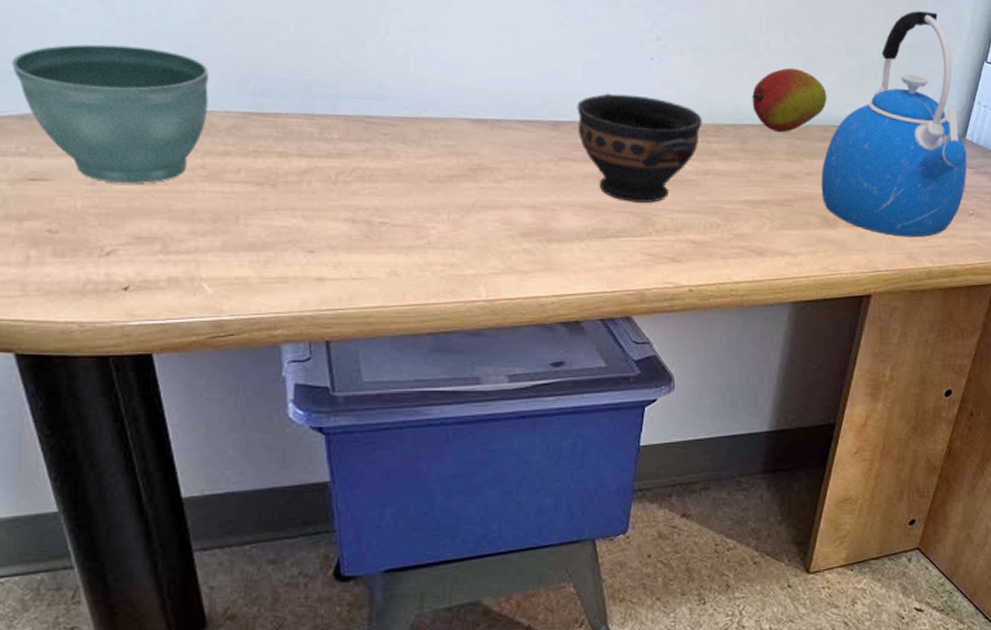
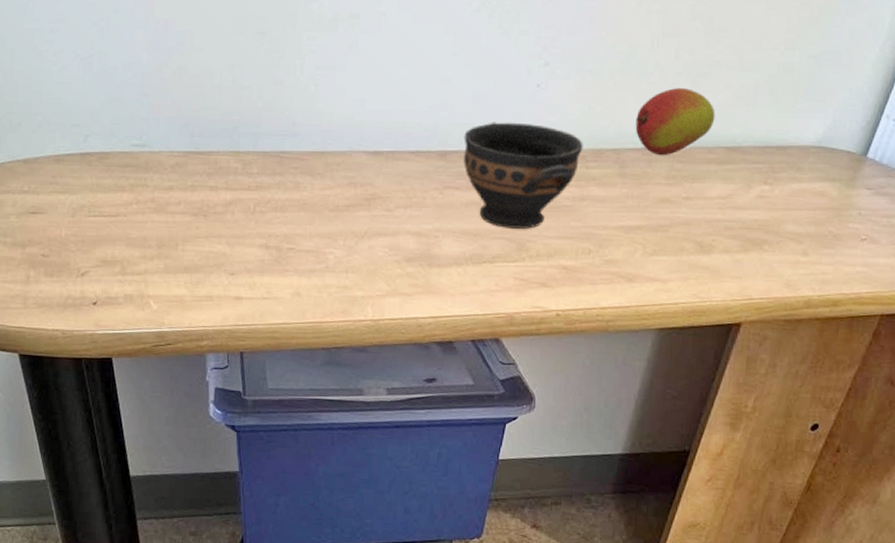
flower pot: present [11,44,209,184] -> none [18,96,159,216]
kettle: present [821,11,967,238] -> none [699,17,867,264]

